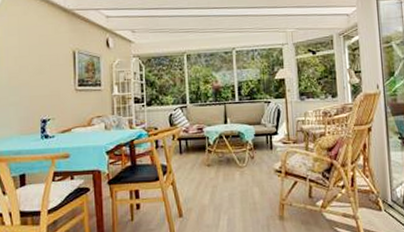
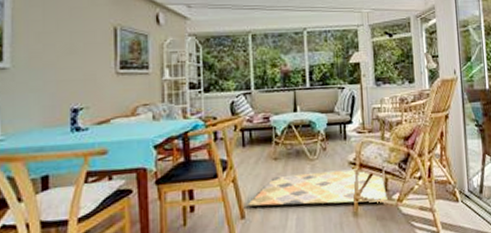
rug: none [185,176,312,208] -> present [248,169,388,207]

